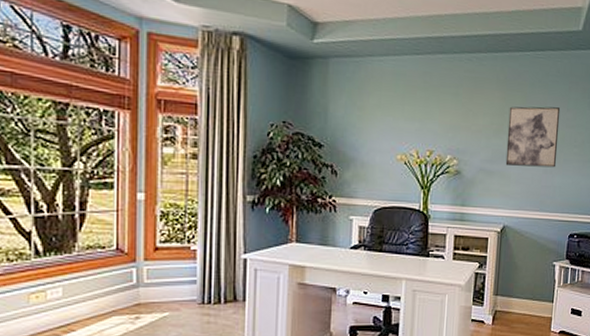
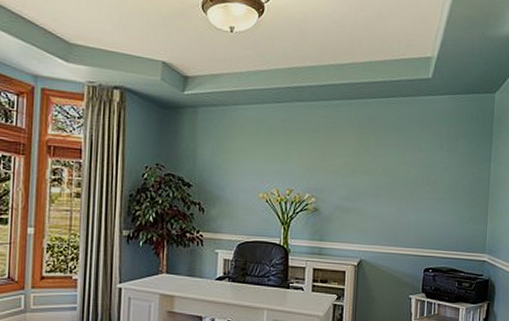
wall art: present [505,106,561,168] -> none [361,148,413,205]

